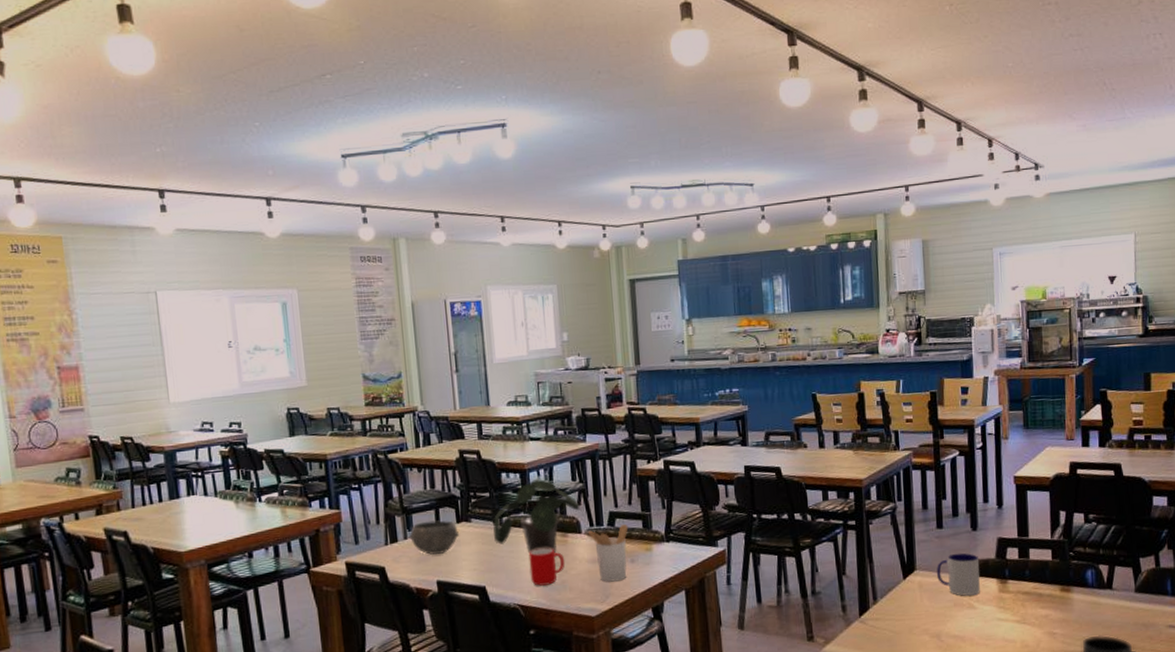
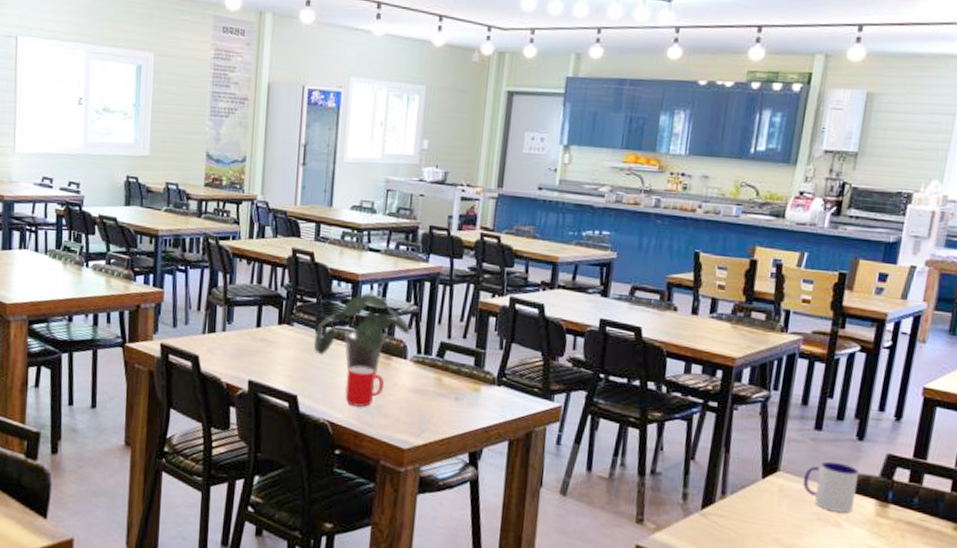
bowl: present [409,520,460,555] -> none [227,316,280,353]
utensil holder: present [589,524,629,582] -> none [415,357,459,418]

